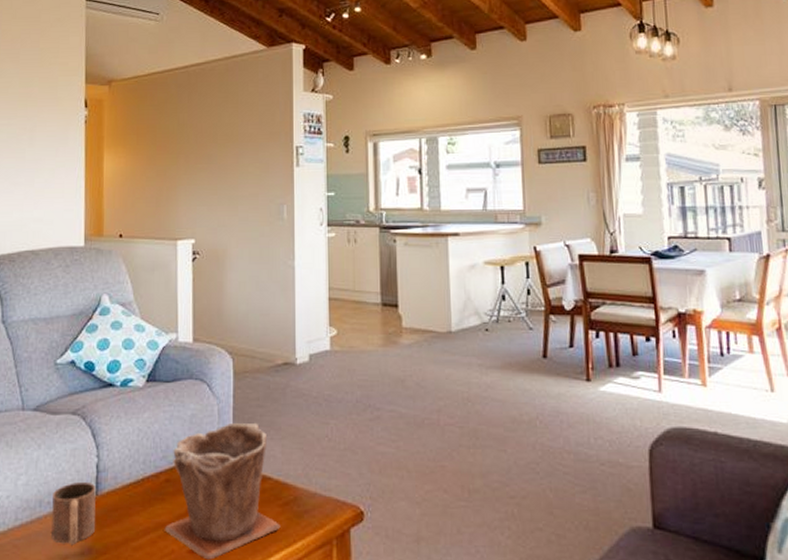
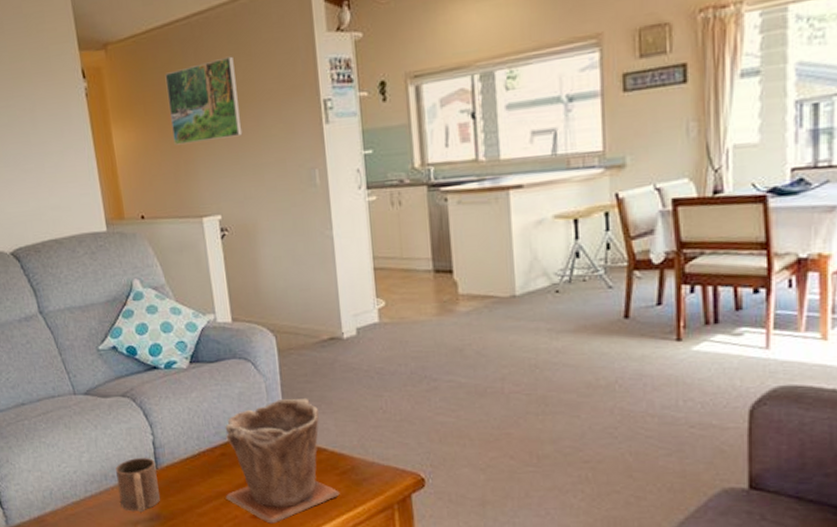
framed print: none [159,102,223,173] -> present [165,56,243,145]

